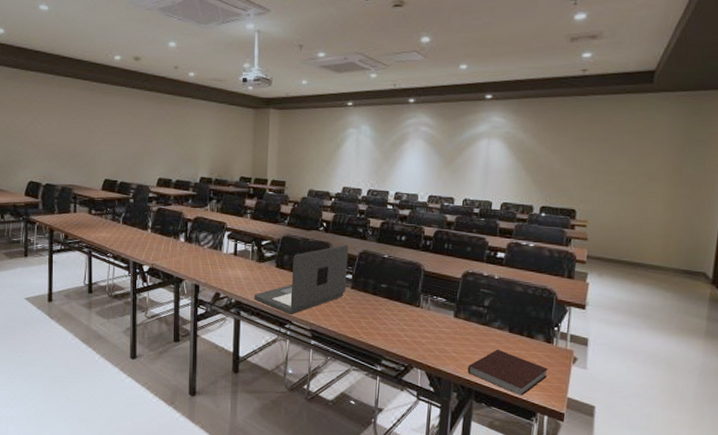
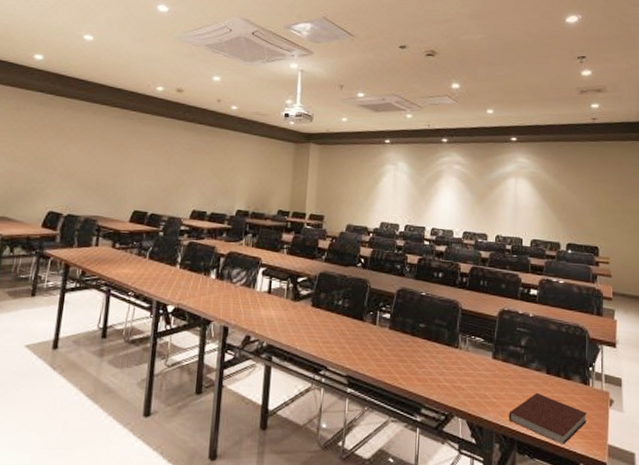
laptop: present [253,244,349,314] -> none [287,281,387,359]

